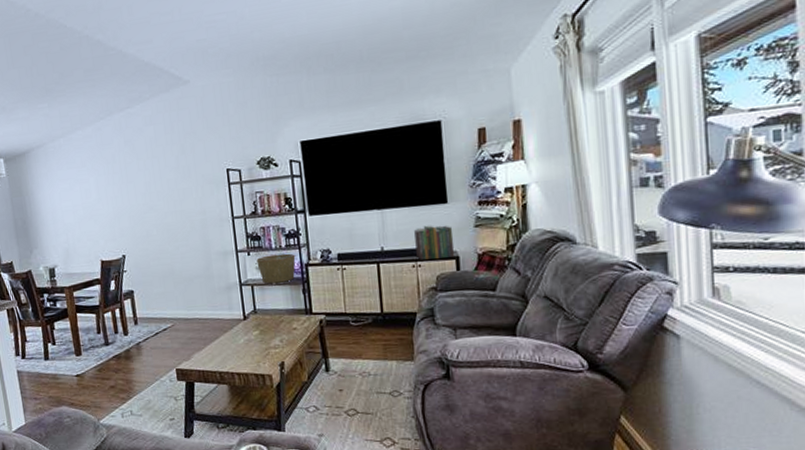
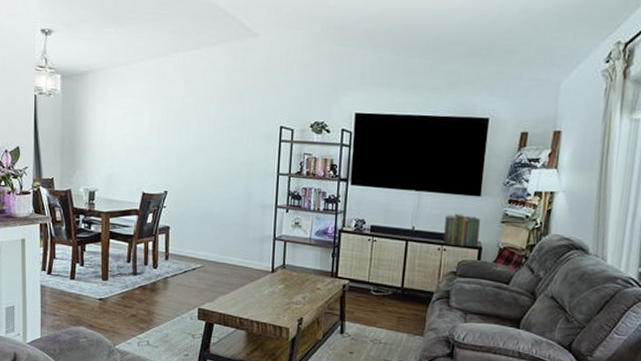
basket: present [256,253,296,284] -> none [293,215,331,244]

